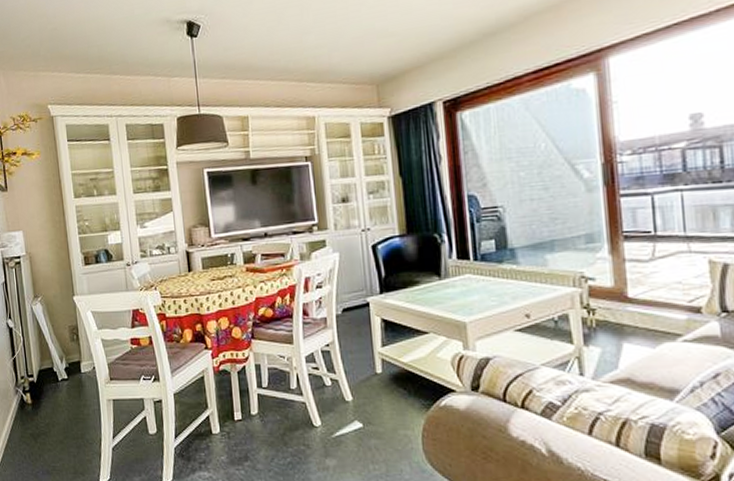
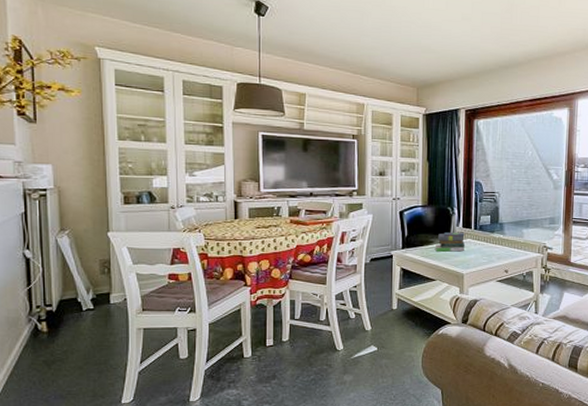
books: none [423,265,464,294] -> present [435,232,466,252]

